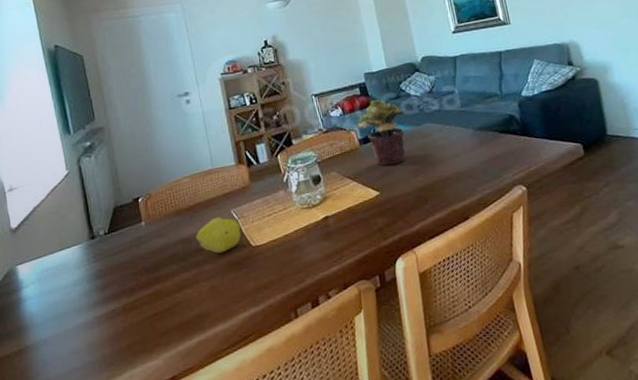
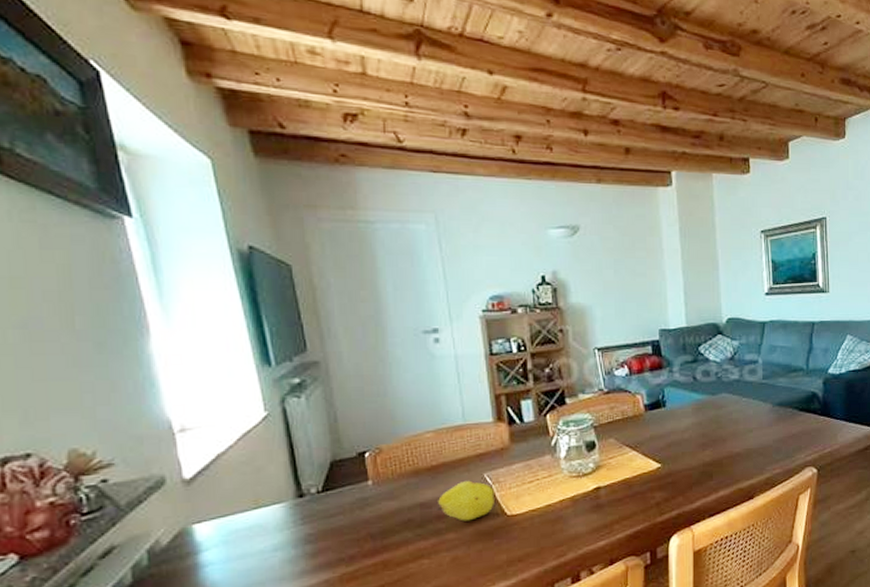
potted plant: present [355,100,406,166] -> none [642,362,700,437]

